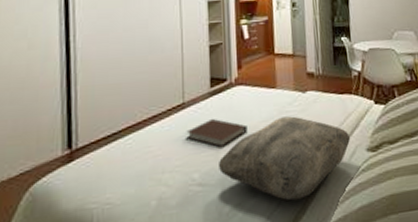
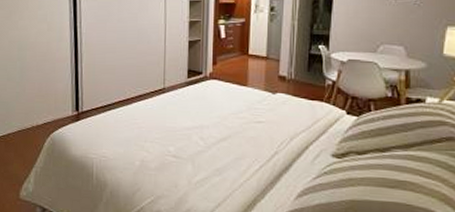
notebook: present [186,118,248,148] -> none [165,104,218,130]
cushion: present [219,116,350,201] -> none [191,113,315,186]

